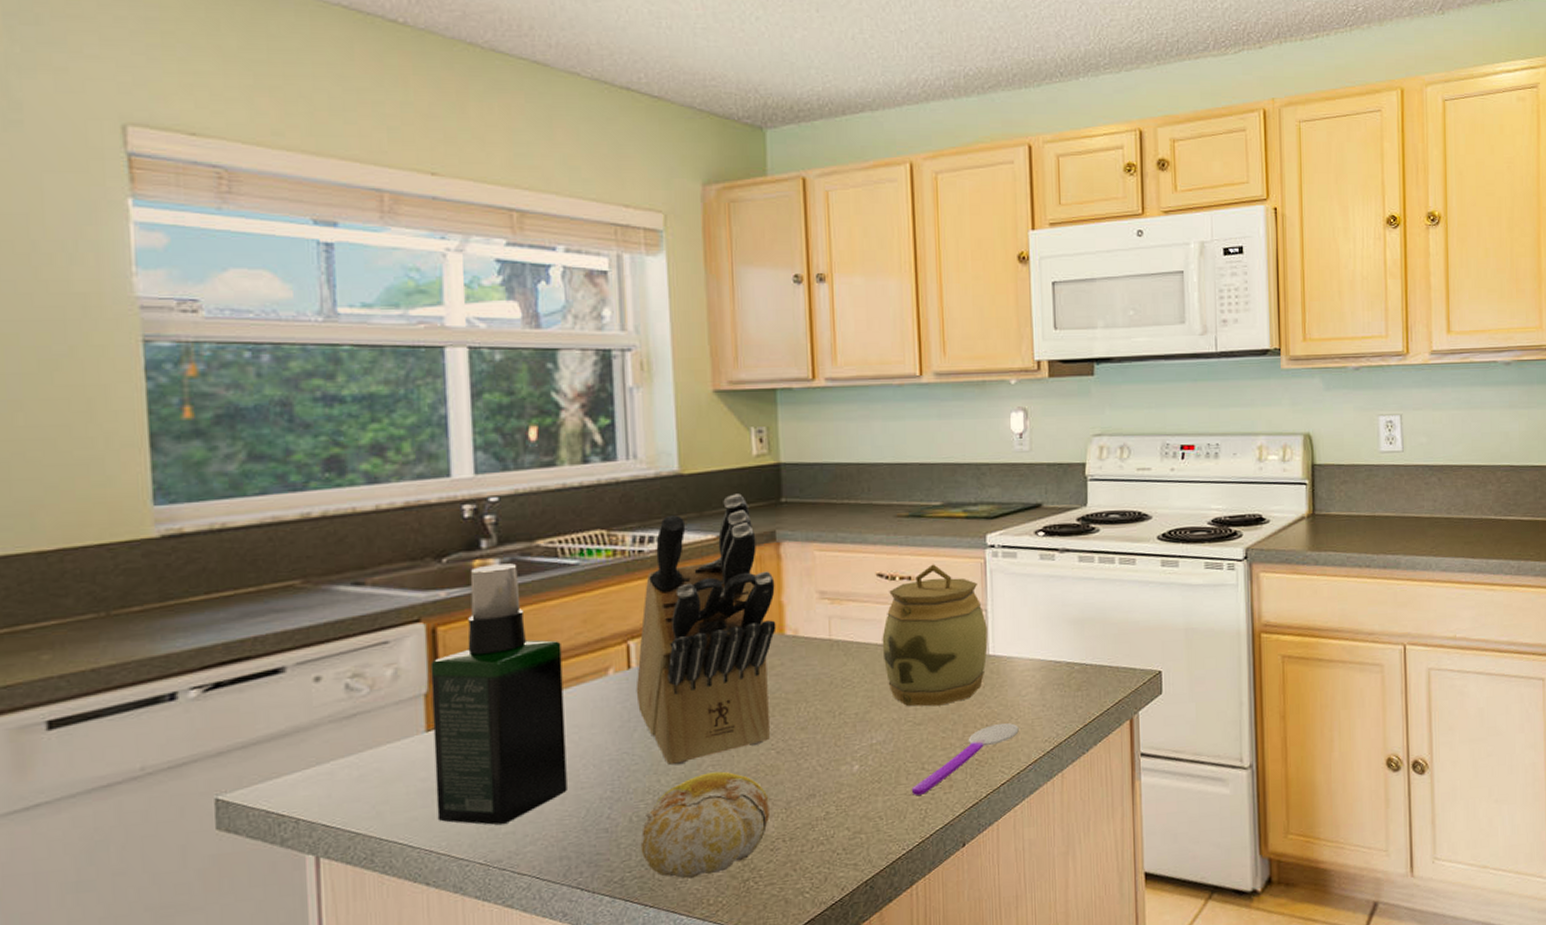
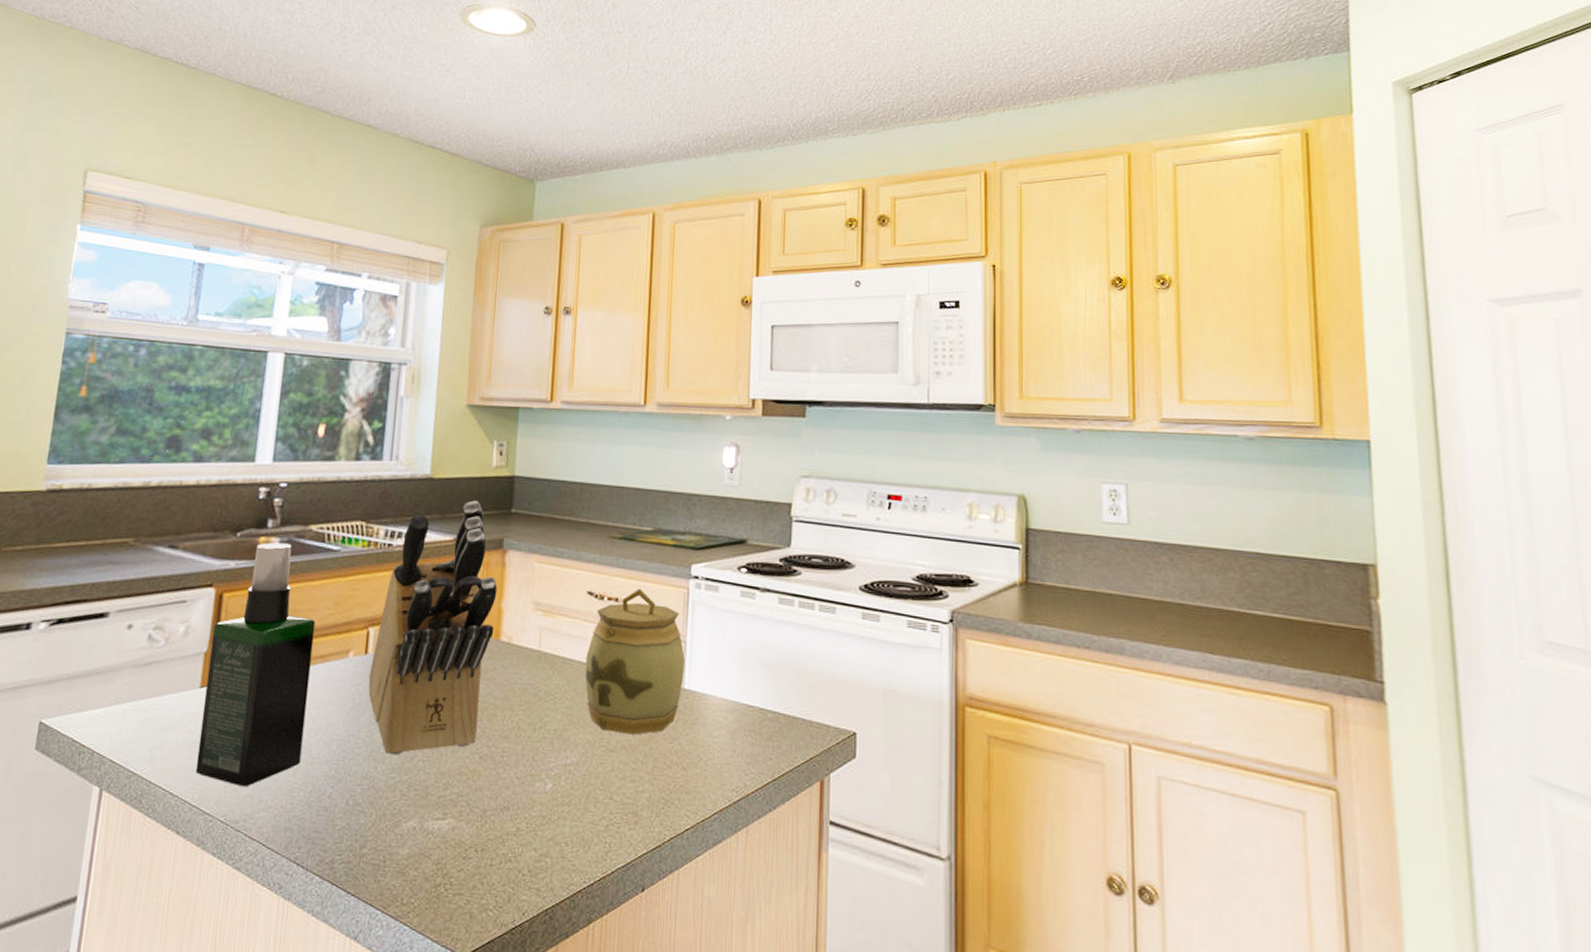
fruit: present [640,771,770,879] -> none [351,767,468,873]
spoon: present [912,723,1019,795] -> none [599,763,707,826]

